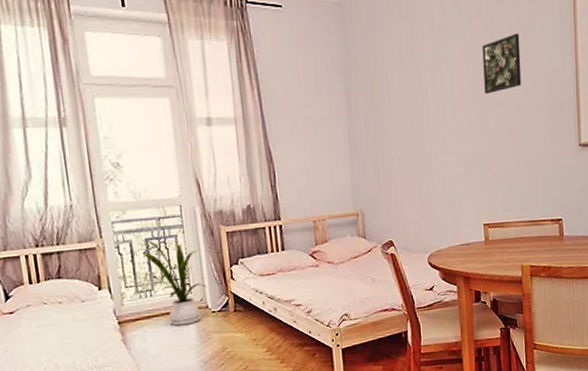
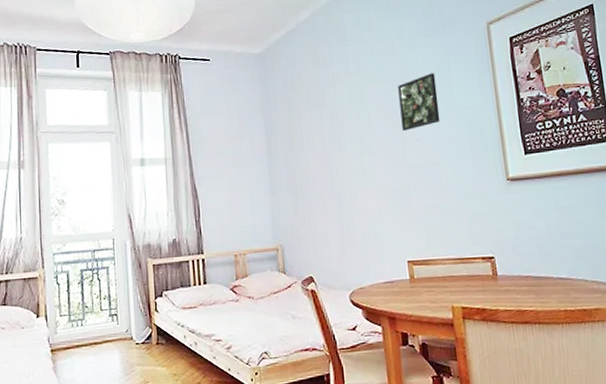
house plant: present [141,240,206,326] -> none [77,271,132,357]

